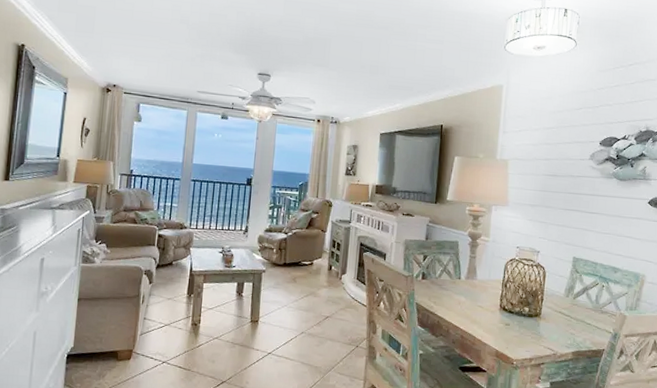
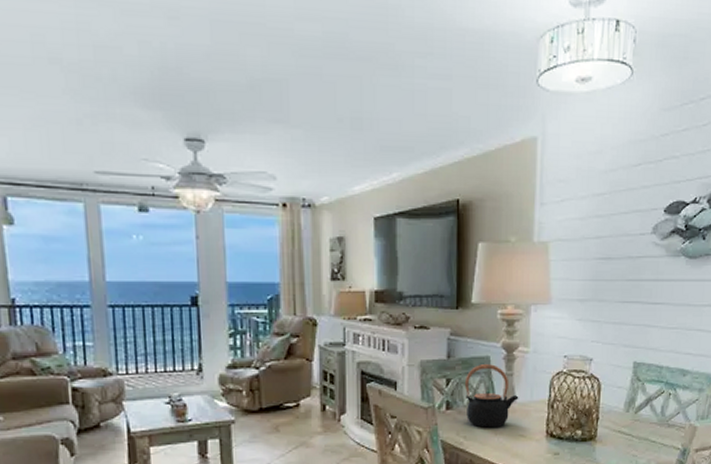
teapot: none [437,247,479,298] -> present [465,364,519,428]

